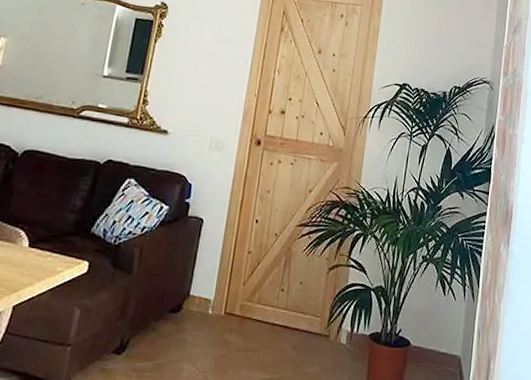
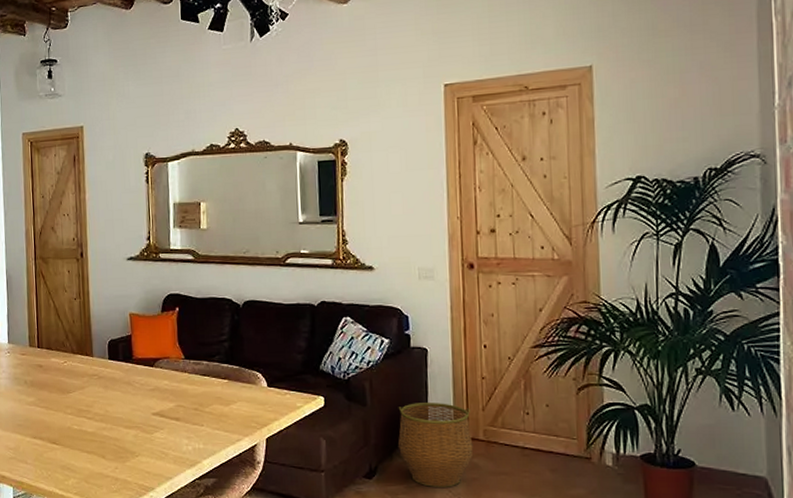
basket: none [154,274,232,365] -> present [397,403,473,488]

